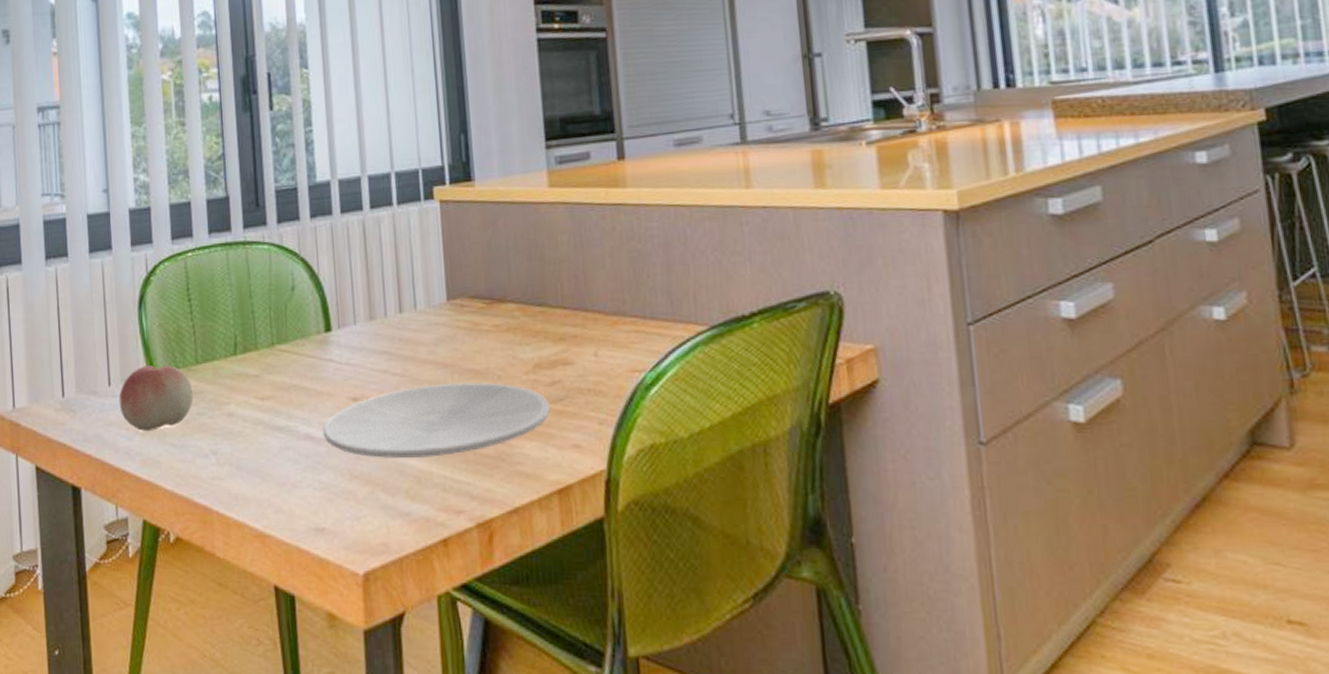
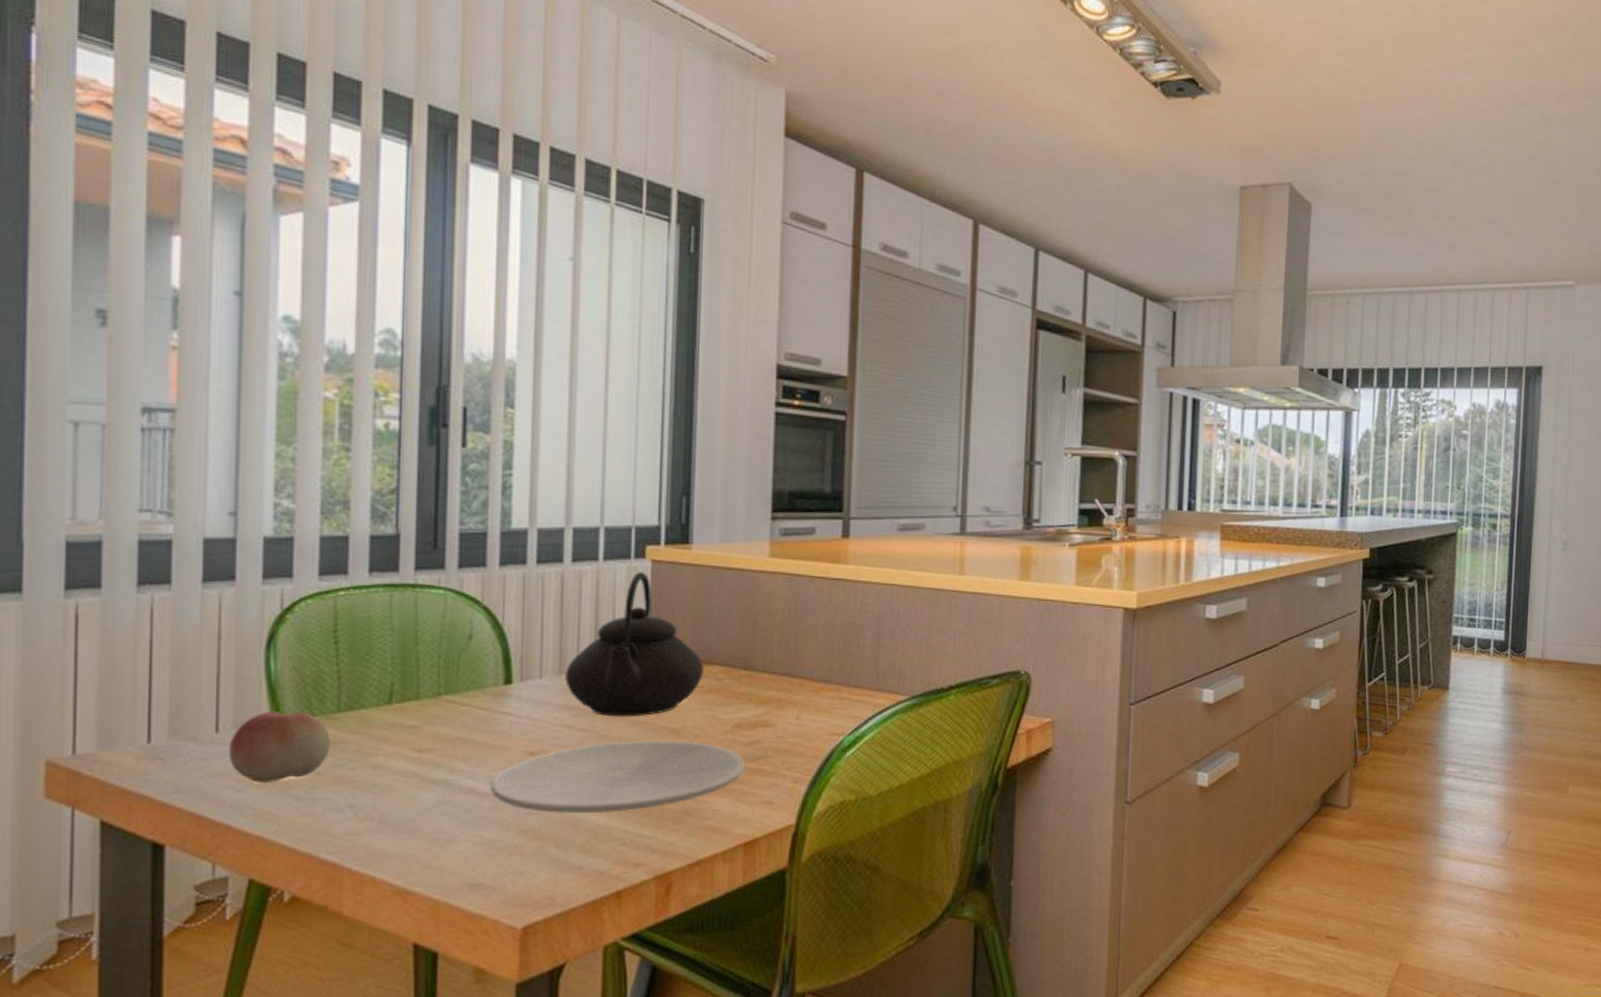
teapot: none [375,213,499,360] -> present [565,572,704,717]

